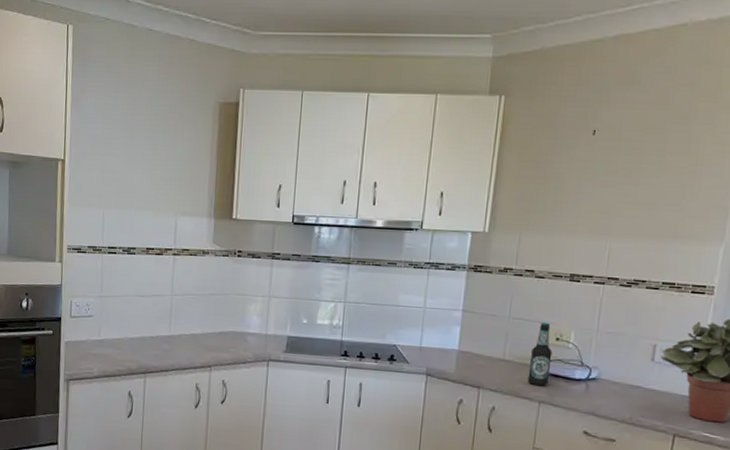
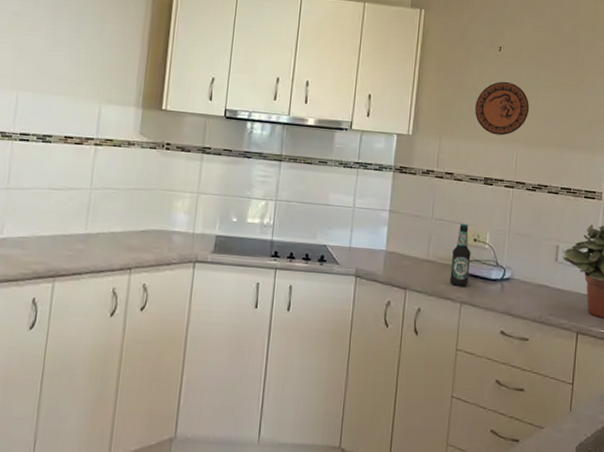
decorative plate: none [561,168,628,228] -> present [475,81,530,136]

